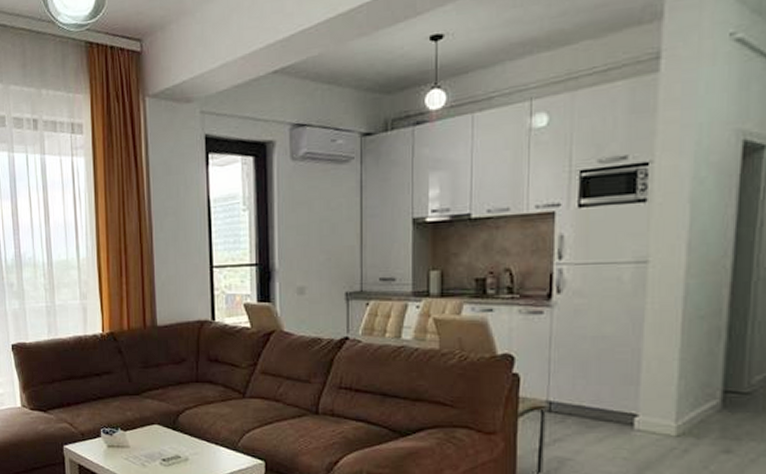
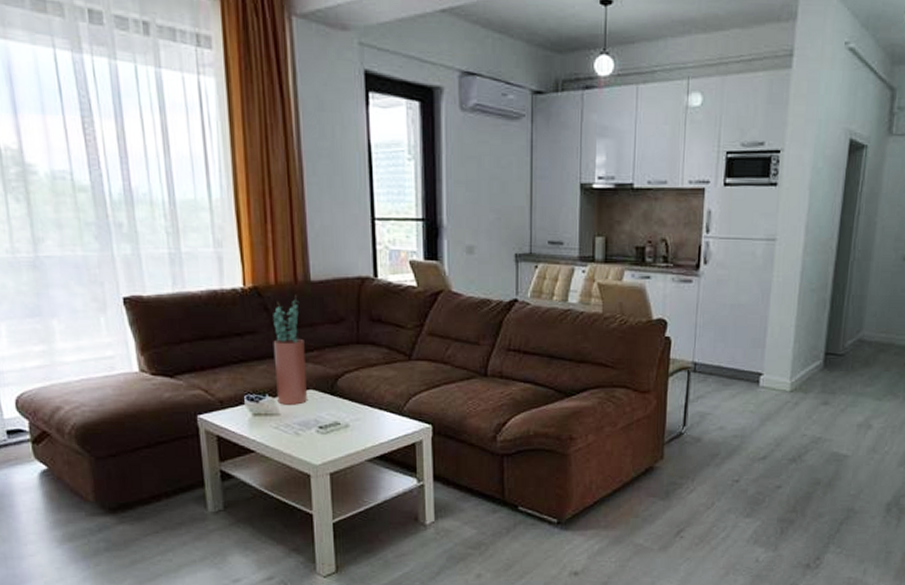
vase: none [125,339,153,439] -> present [273,295,307,405]

